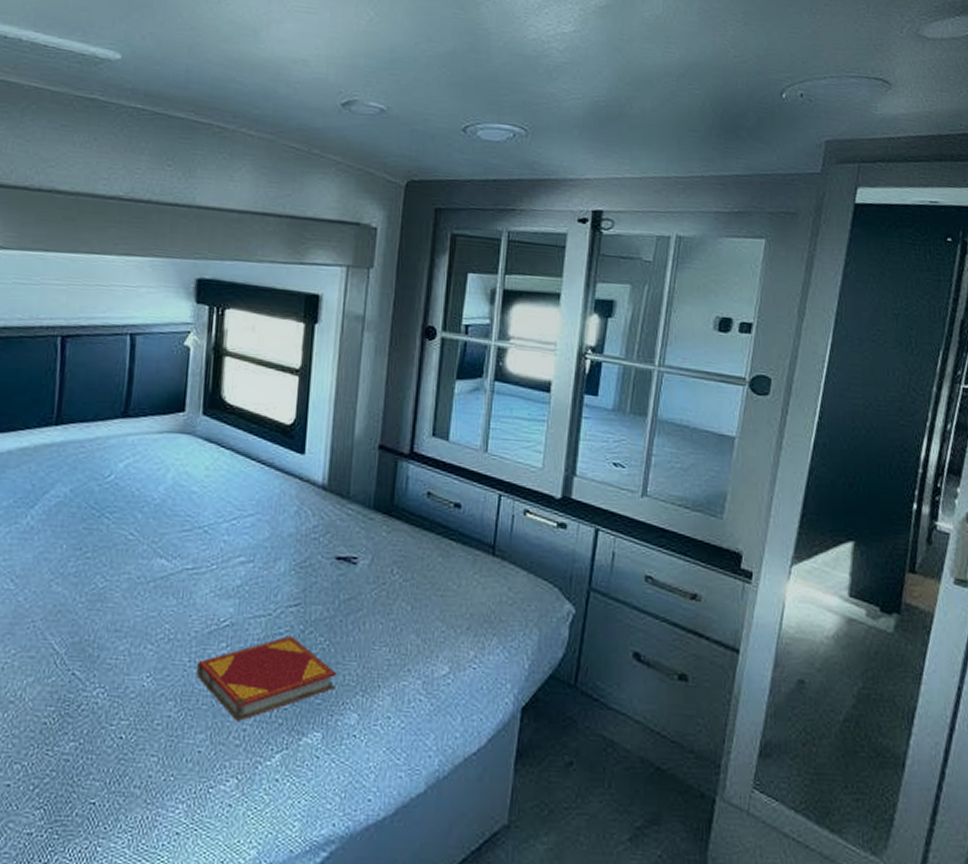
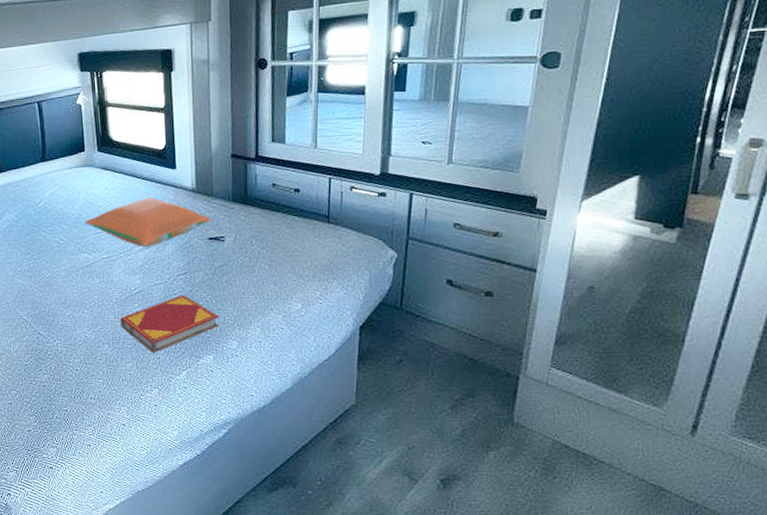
pillow: none [168,489,343,560] -> present [84,198,212,247]

